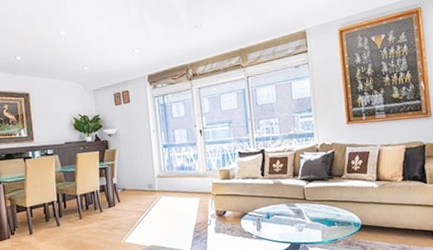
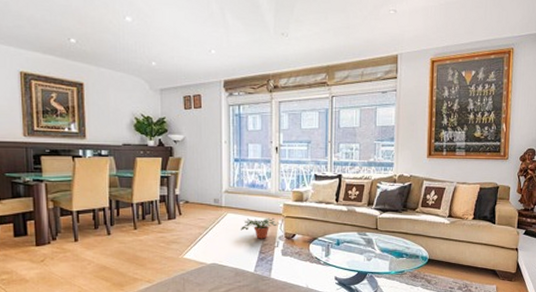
potted plant: none [175,197,211,219] -> present [241,217,281,239]

